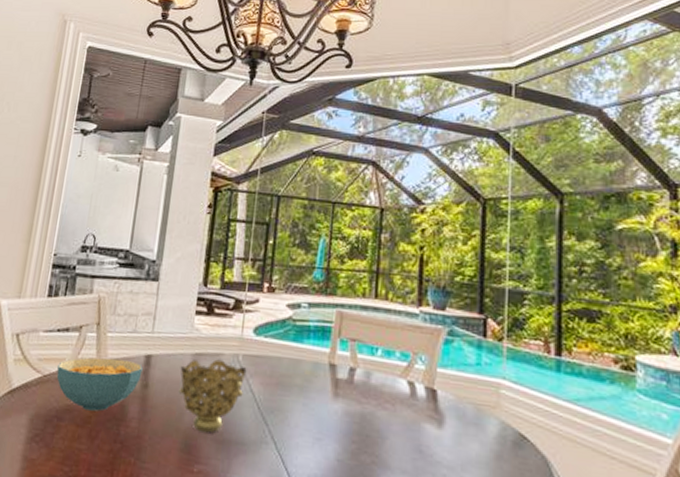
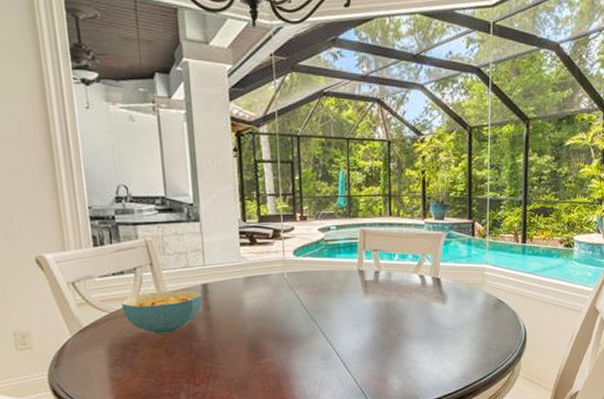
decorative bowl: present [178,359,247,433] -> none [235,279,293,335]

